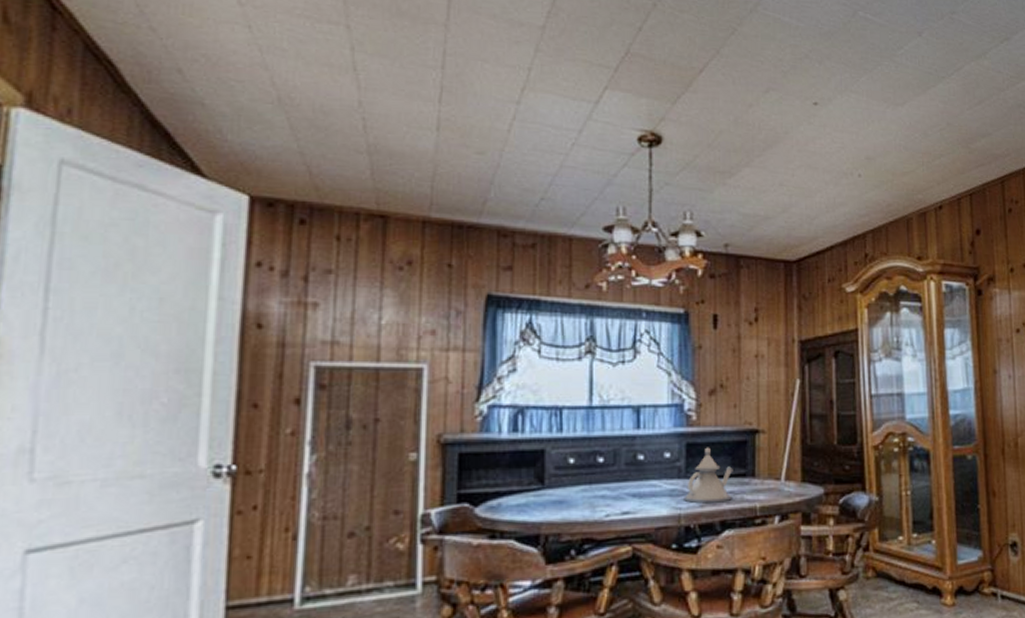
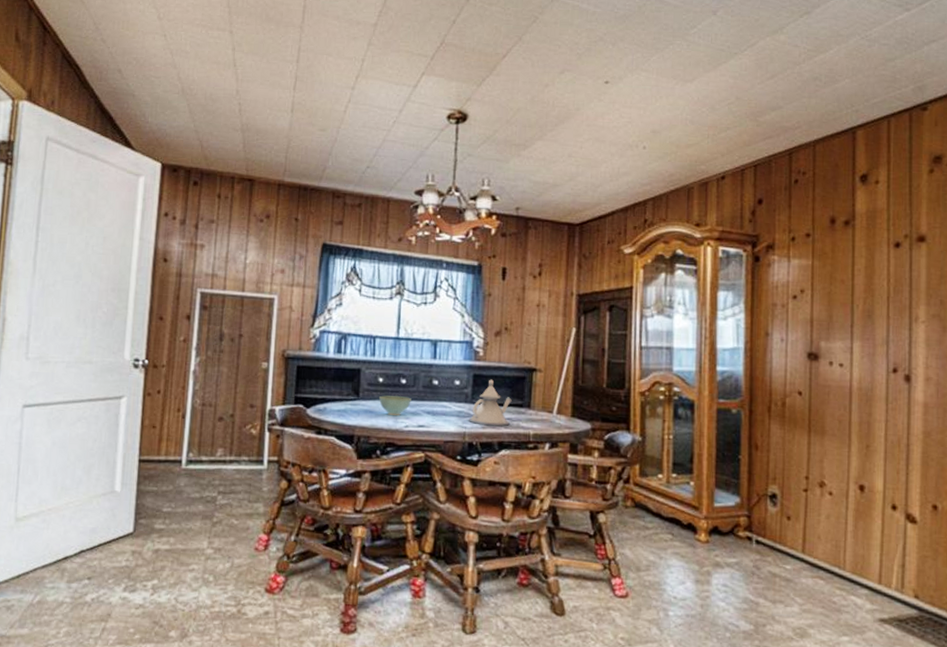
bowl: none [569,478,612,505] -> present [378,395,411,417]

